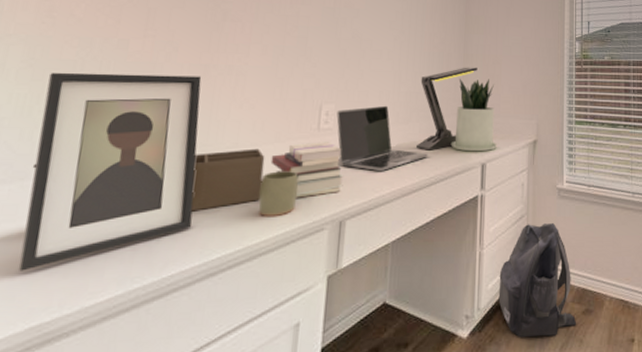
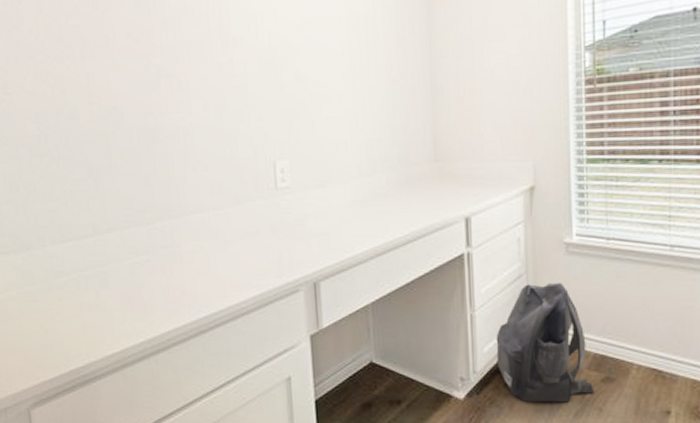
picture frame: present [17,72,202,272] -> none [21,141,176,326]
desk organizer: present [191,148,265,212] -> none [163,212,232,275]
mug: present [258,171,299,216] -> none [229,233,268,278]
books: present [270,142,343,198] -> none [234,201,311,260]
laptop: present [336,105,428,172] -> none [292,157,400,231]
desk lamp: present [417,67,478,150] -> none [381,101,450,205]
planter: present [450,79,498,152] -> none [425,114,484,205]

